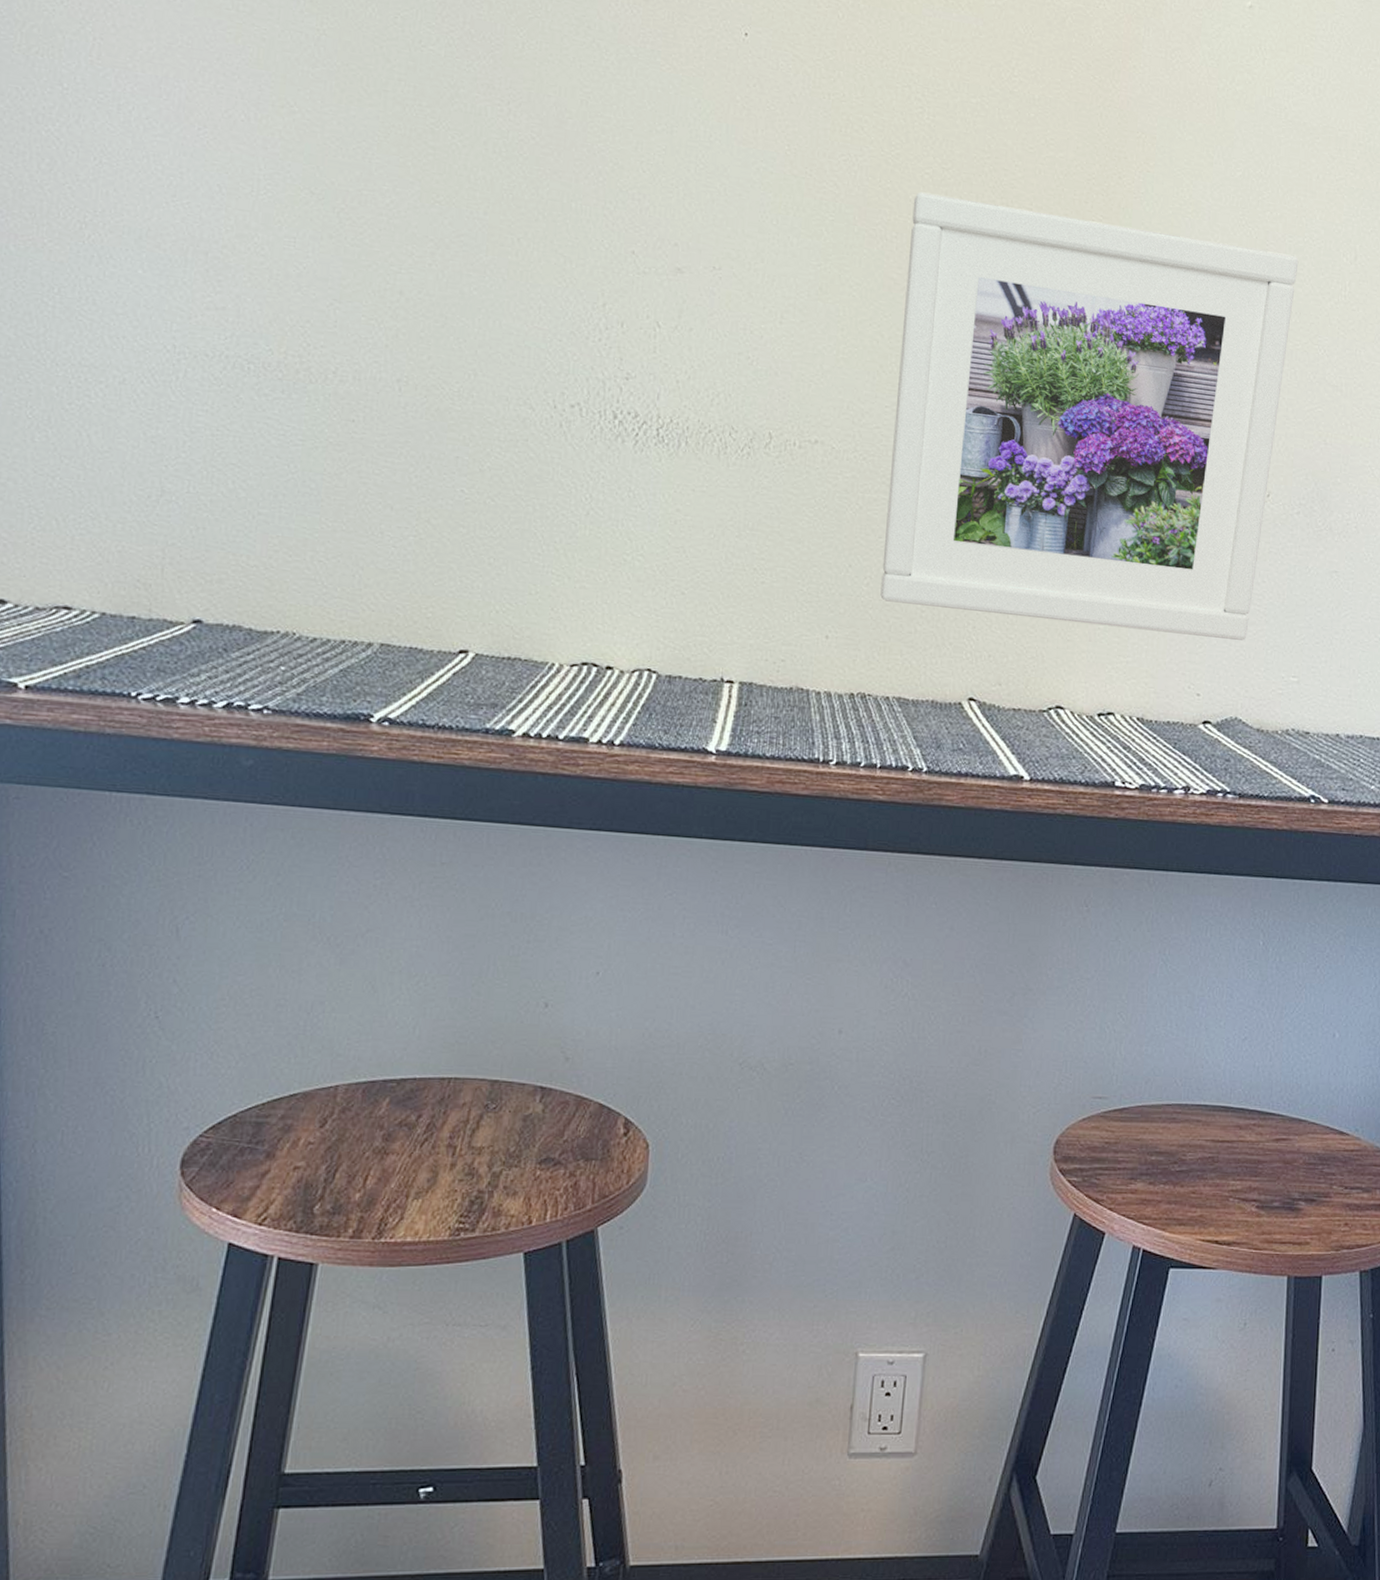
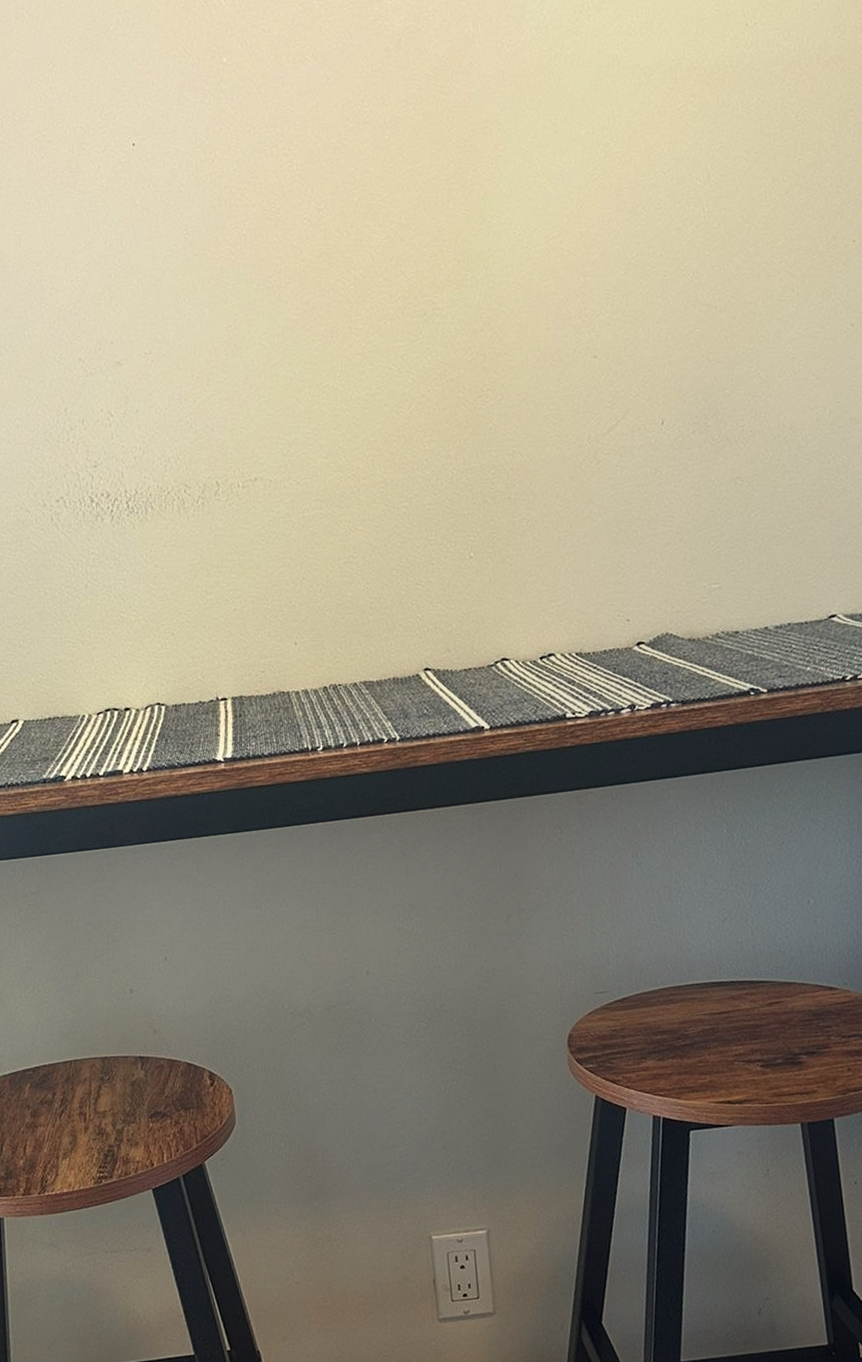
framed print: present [880,192,1299,641] -> none [298,193,665,602]

